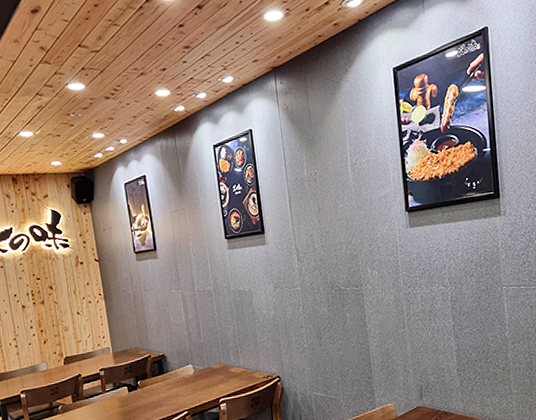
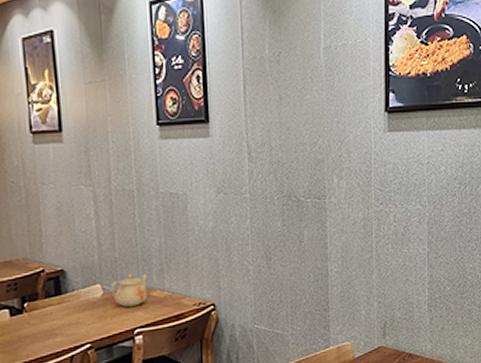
teapot: none [199,355,227,381] -> present [110,274,148,307]

